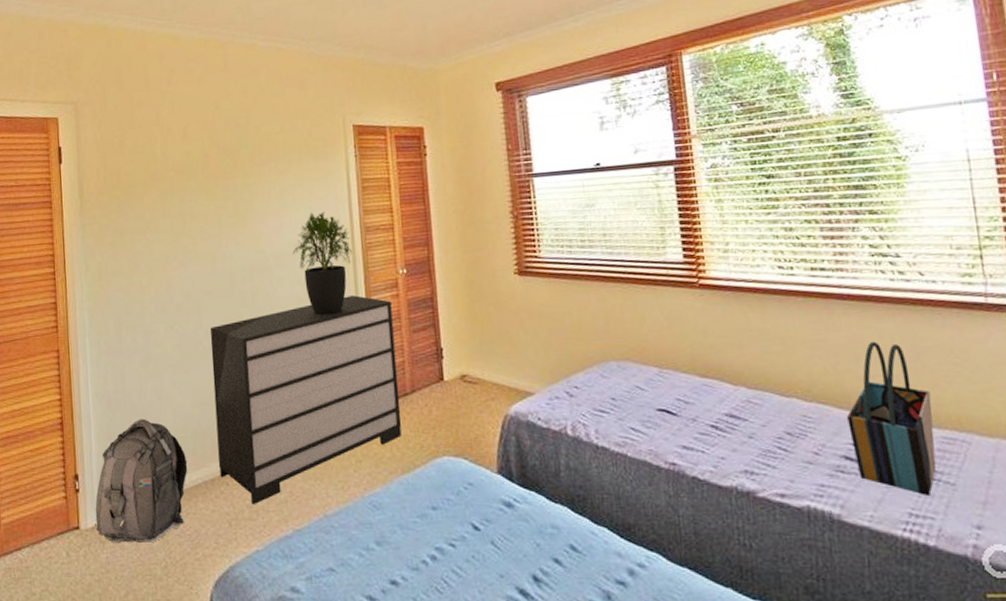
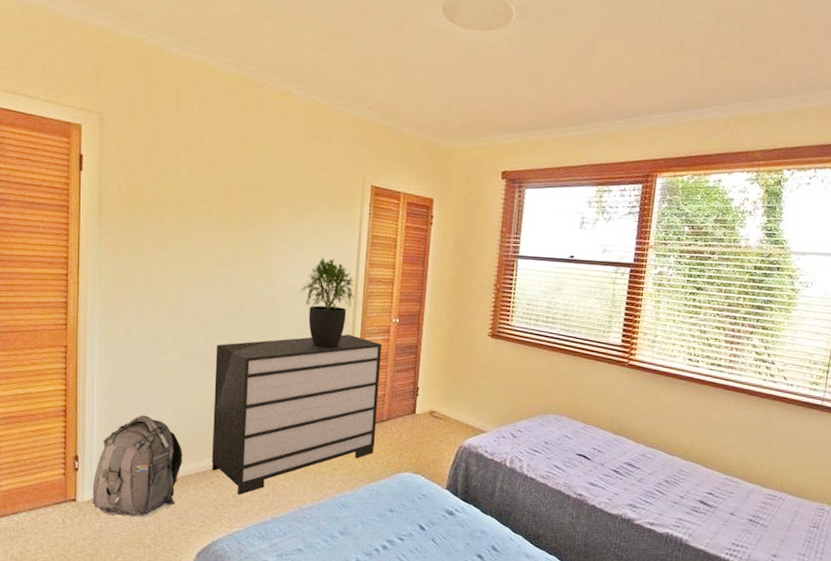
tote bag: present [847,341,937,495] -> none [707,422,768,532]

